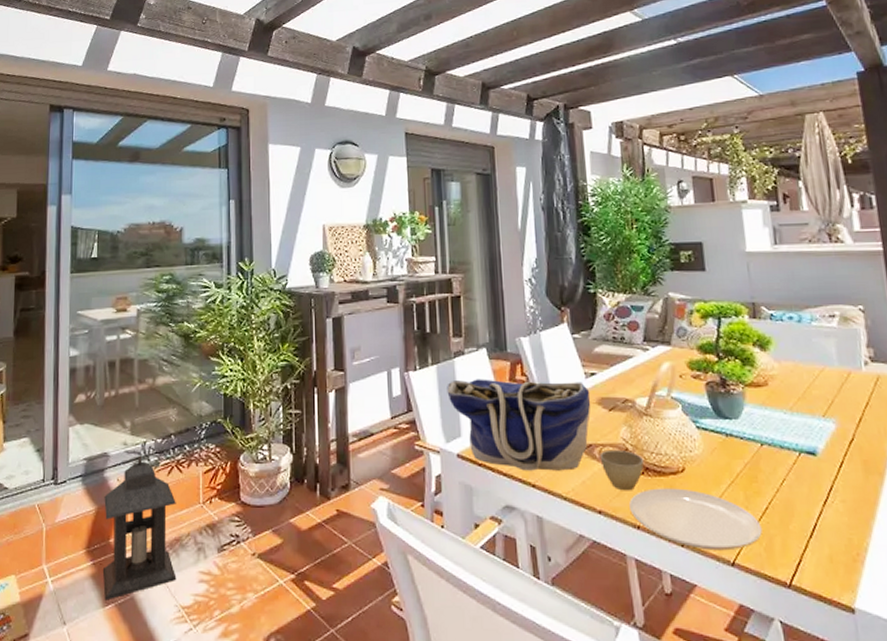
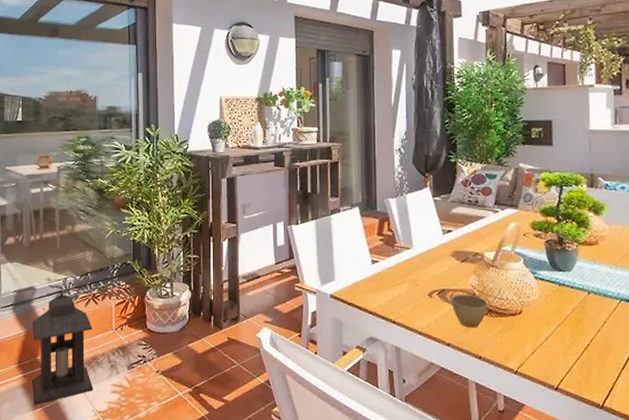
tote bag: present [447,379,591,471] -> none [324,233,446,311]
plate: present [629,488,762,551] -> none [474,326,583,378]

